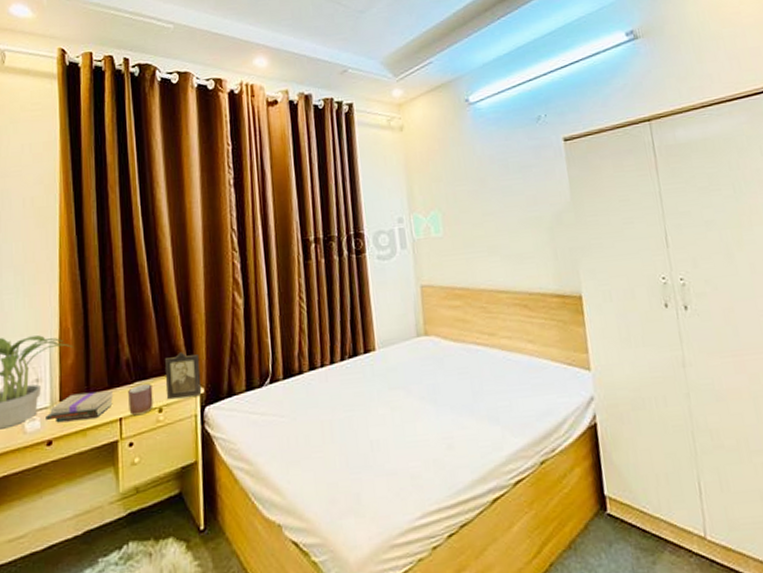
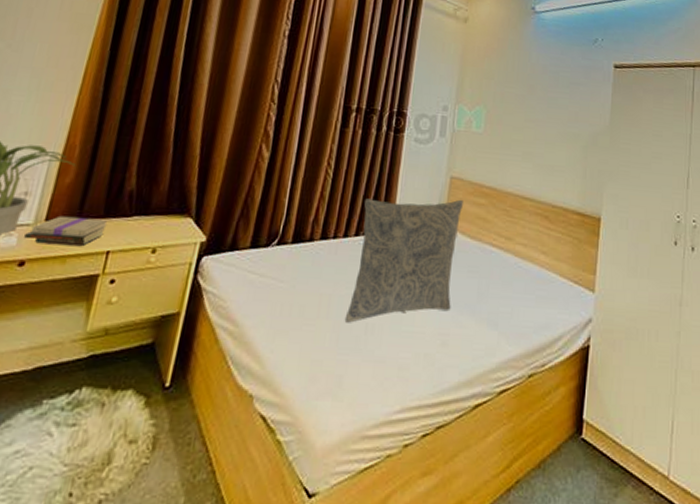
mug: present [128,384,154,416] -> none [119,220,152,253]
photo frame: present [165,352,202,400] -> none [164,194,210,243]
pillow: none [343,305,449,444] -> present [344,198,463,323]

